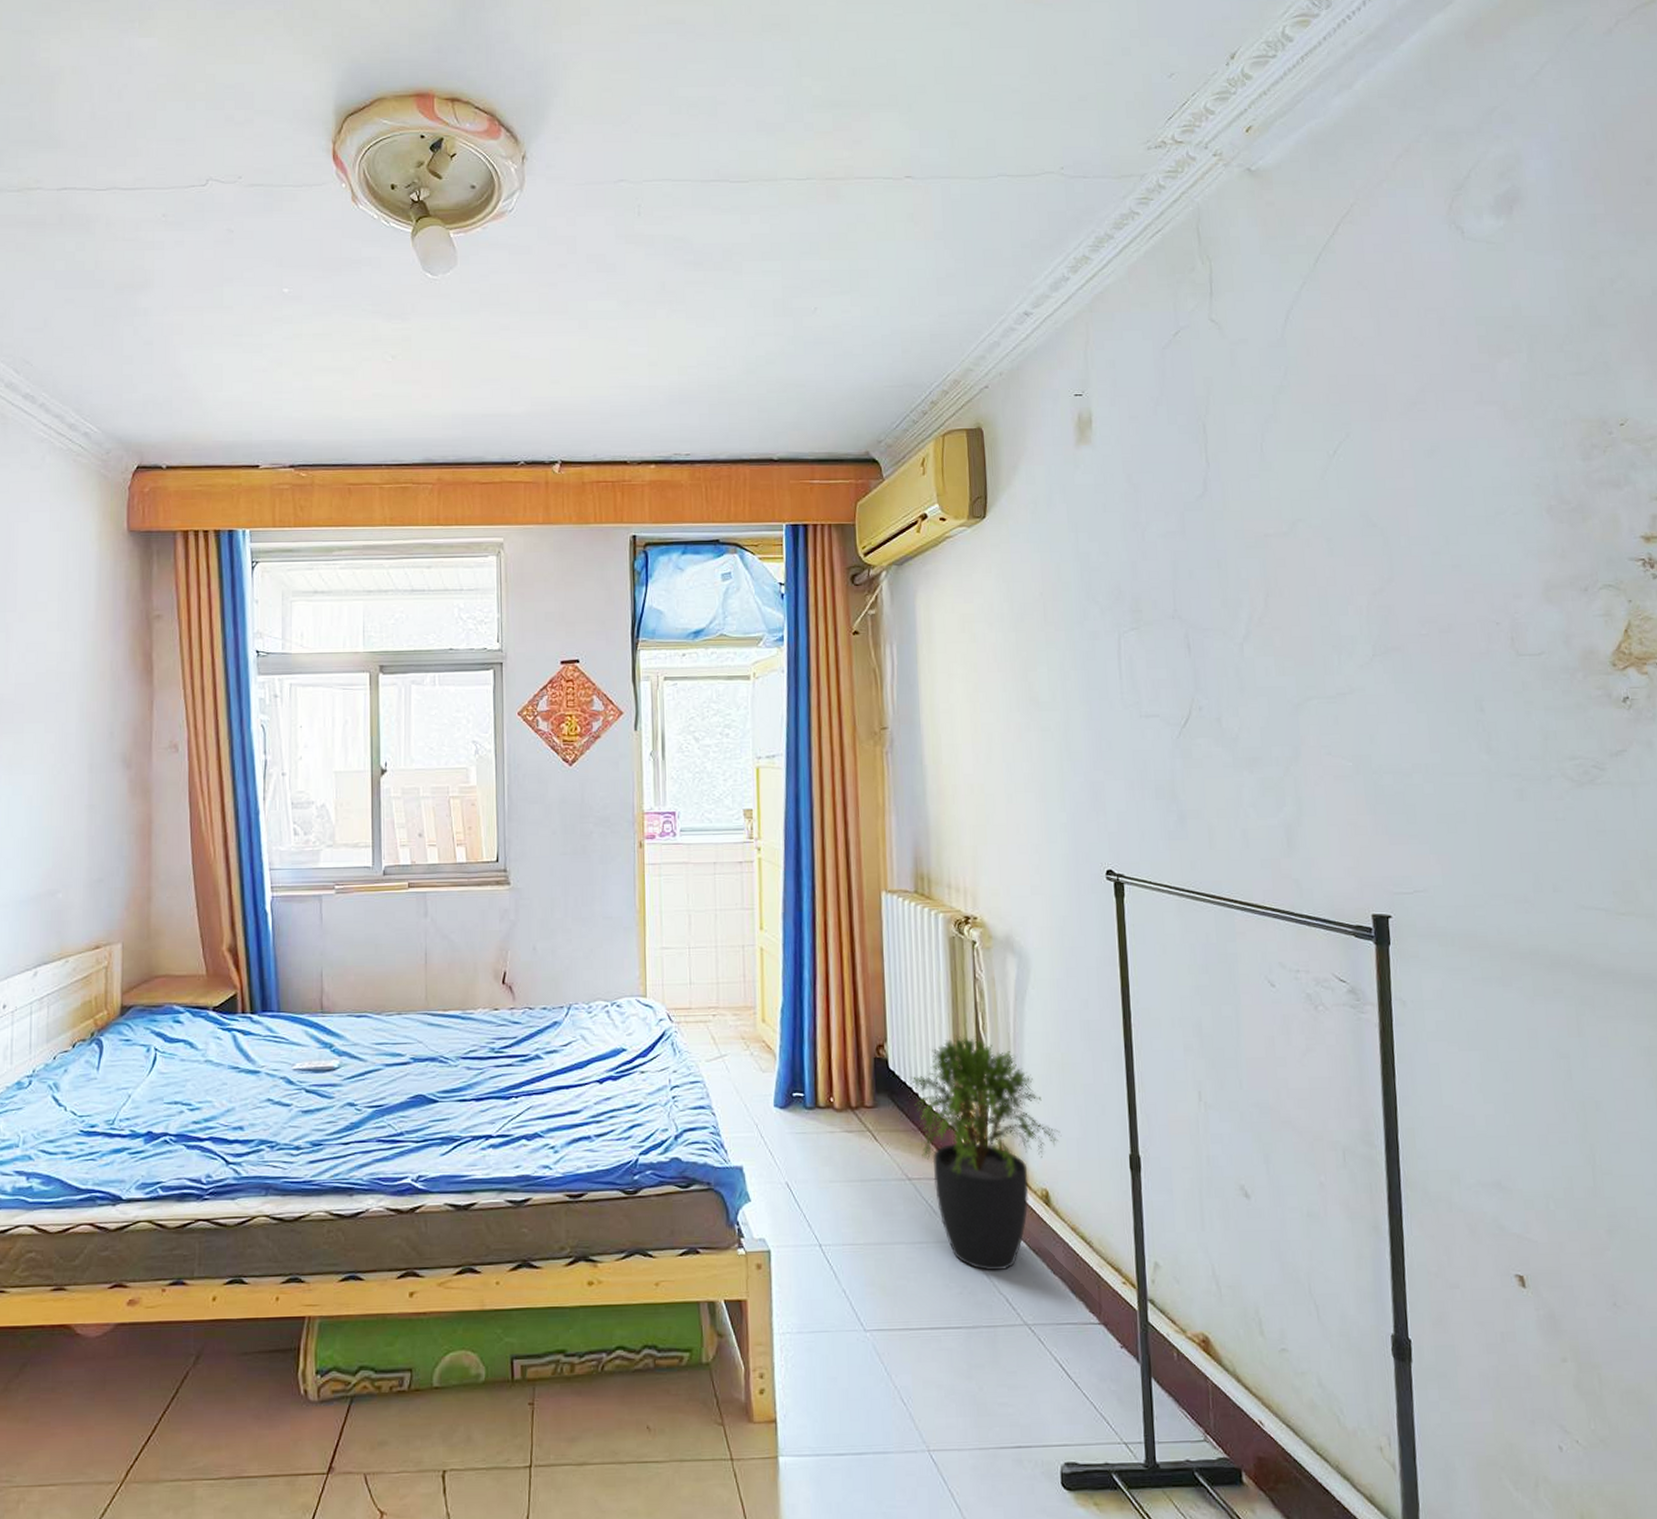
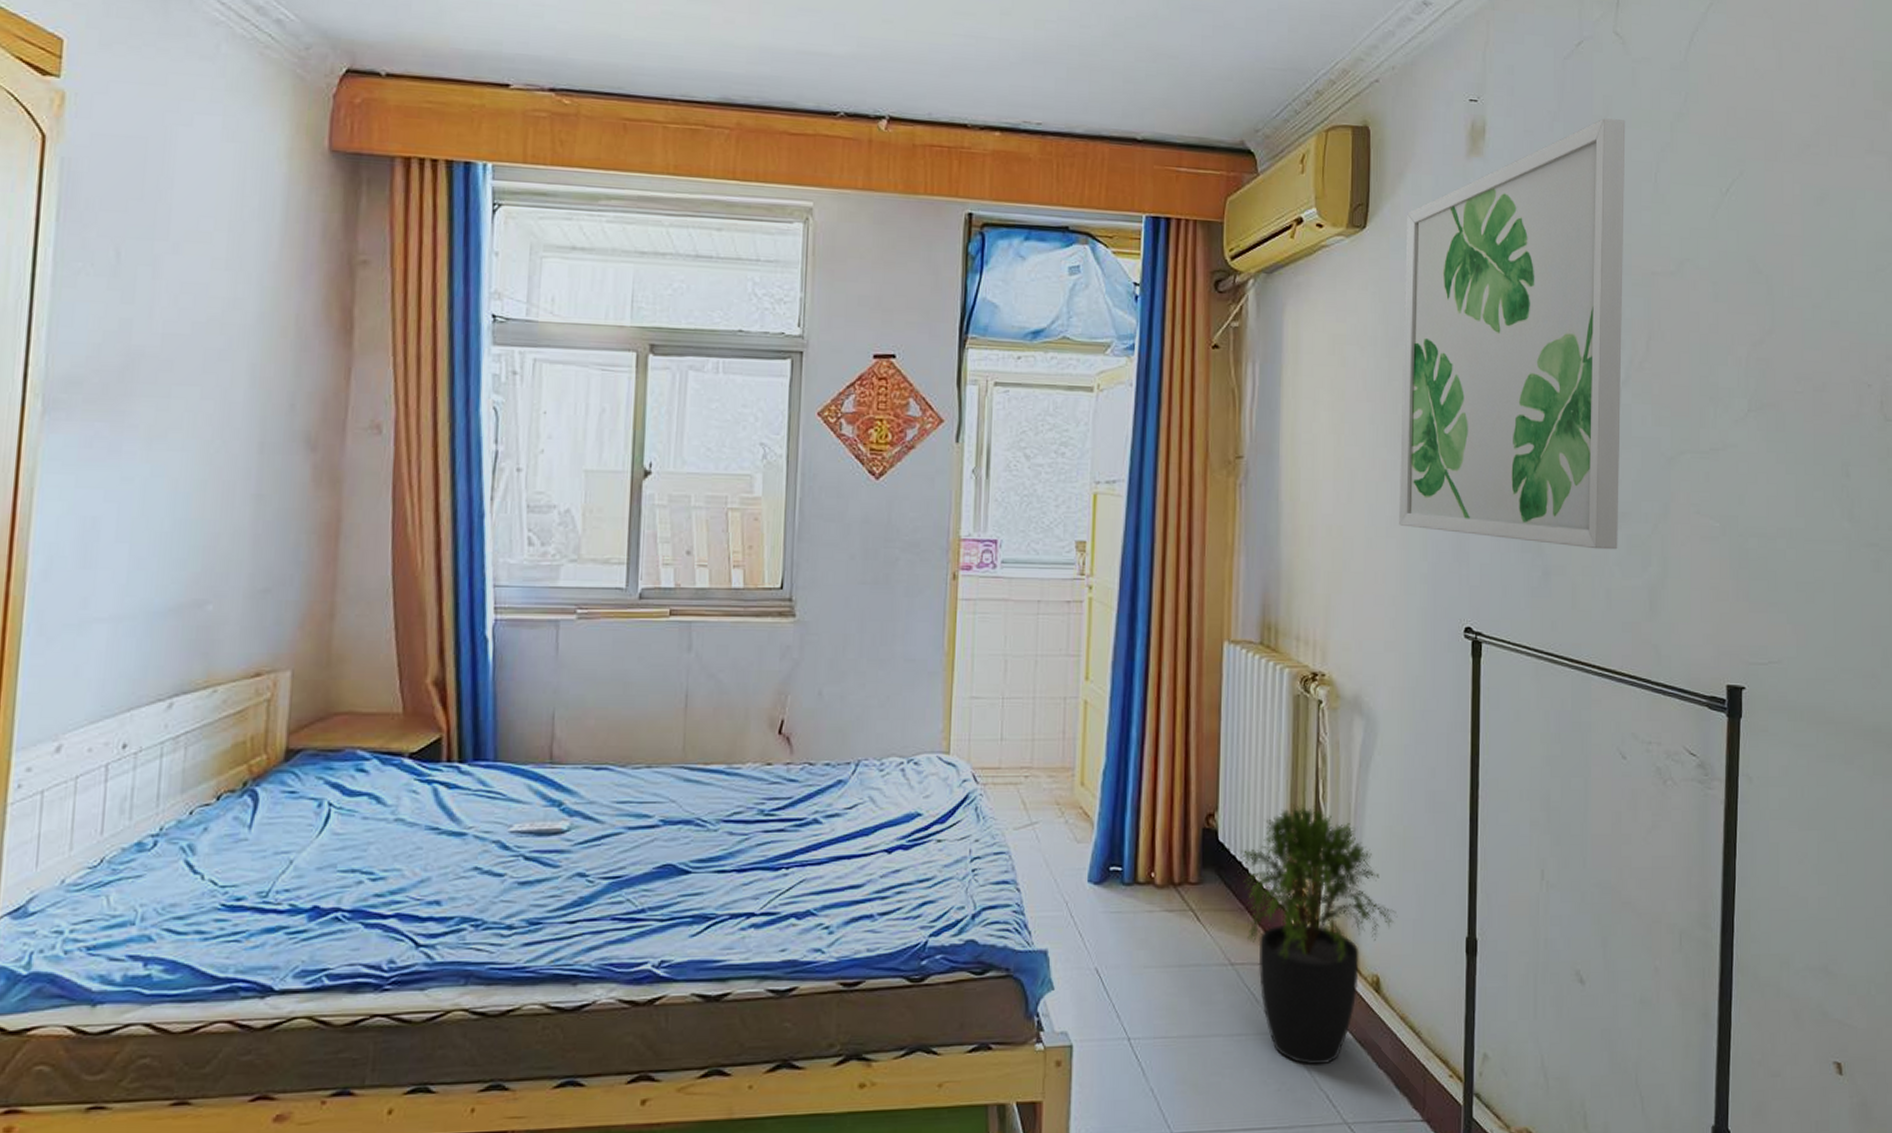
wall art: none [1023,398,1251,793] -> present [1399,118,1626,550]

